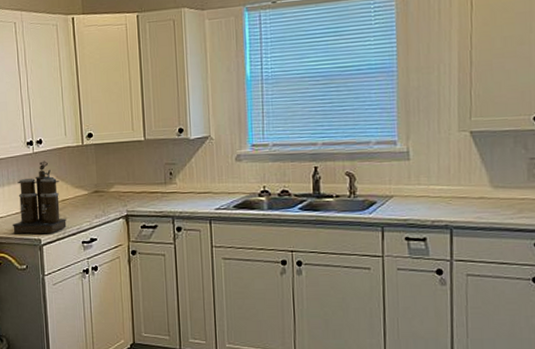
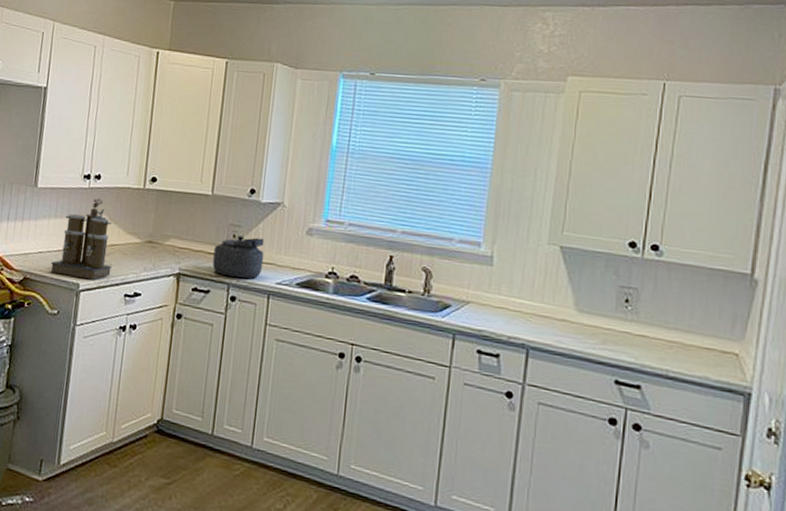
kettle: none [155,171,201,211] -> present [212,235,265,279]

